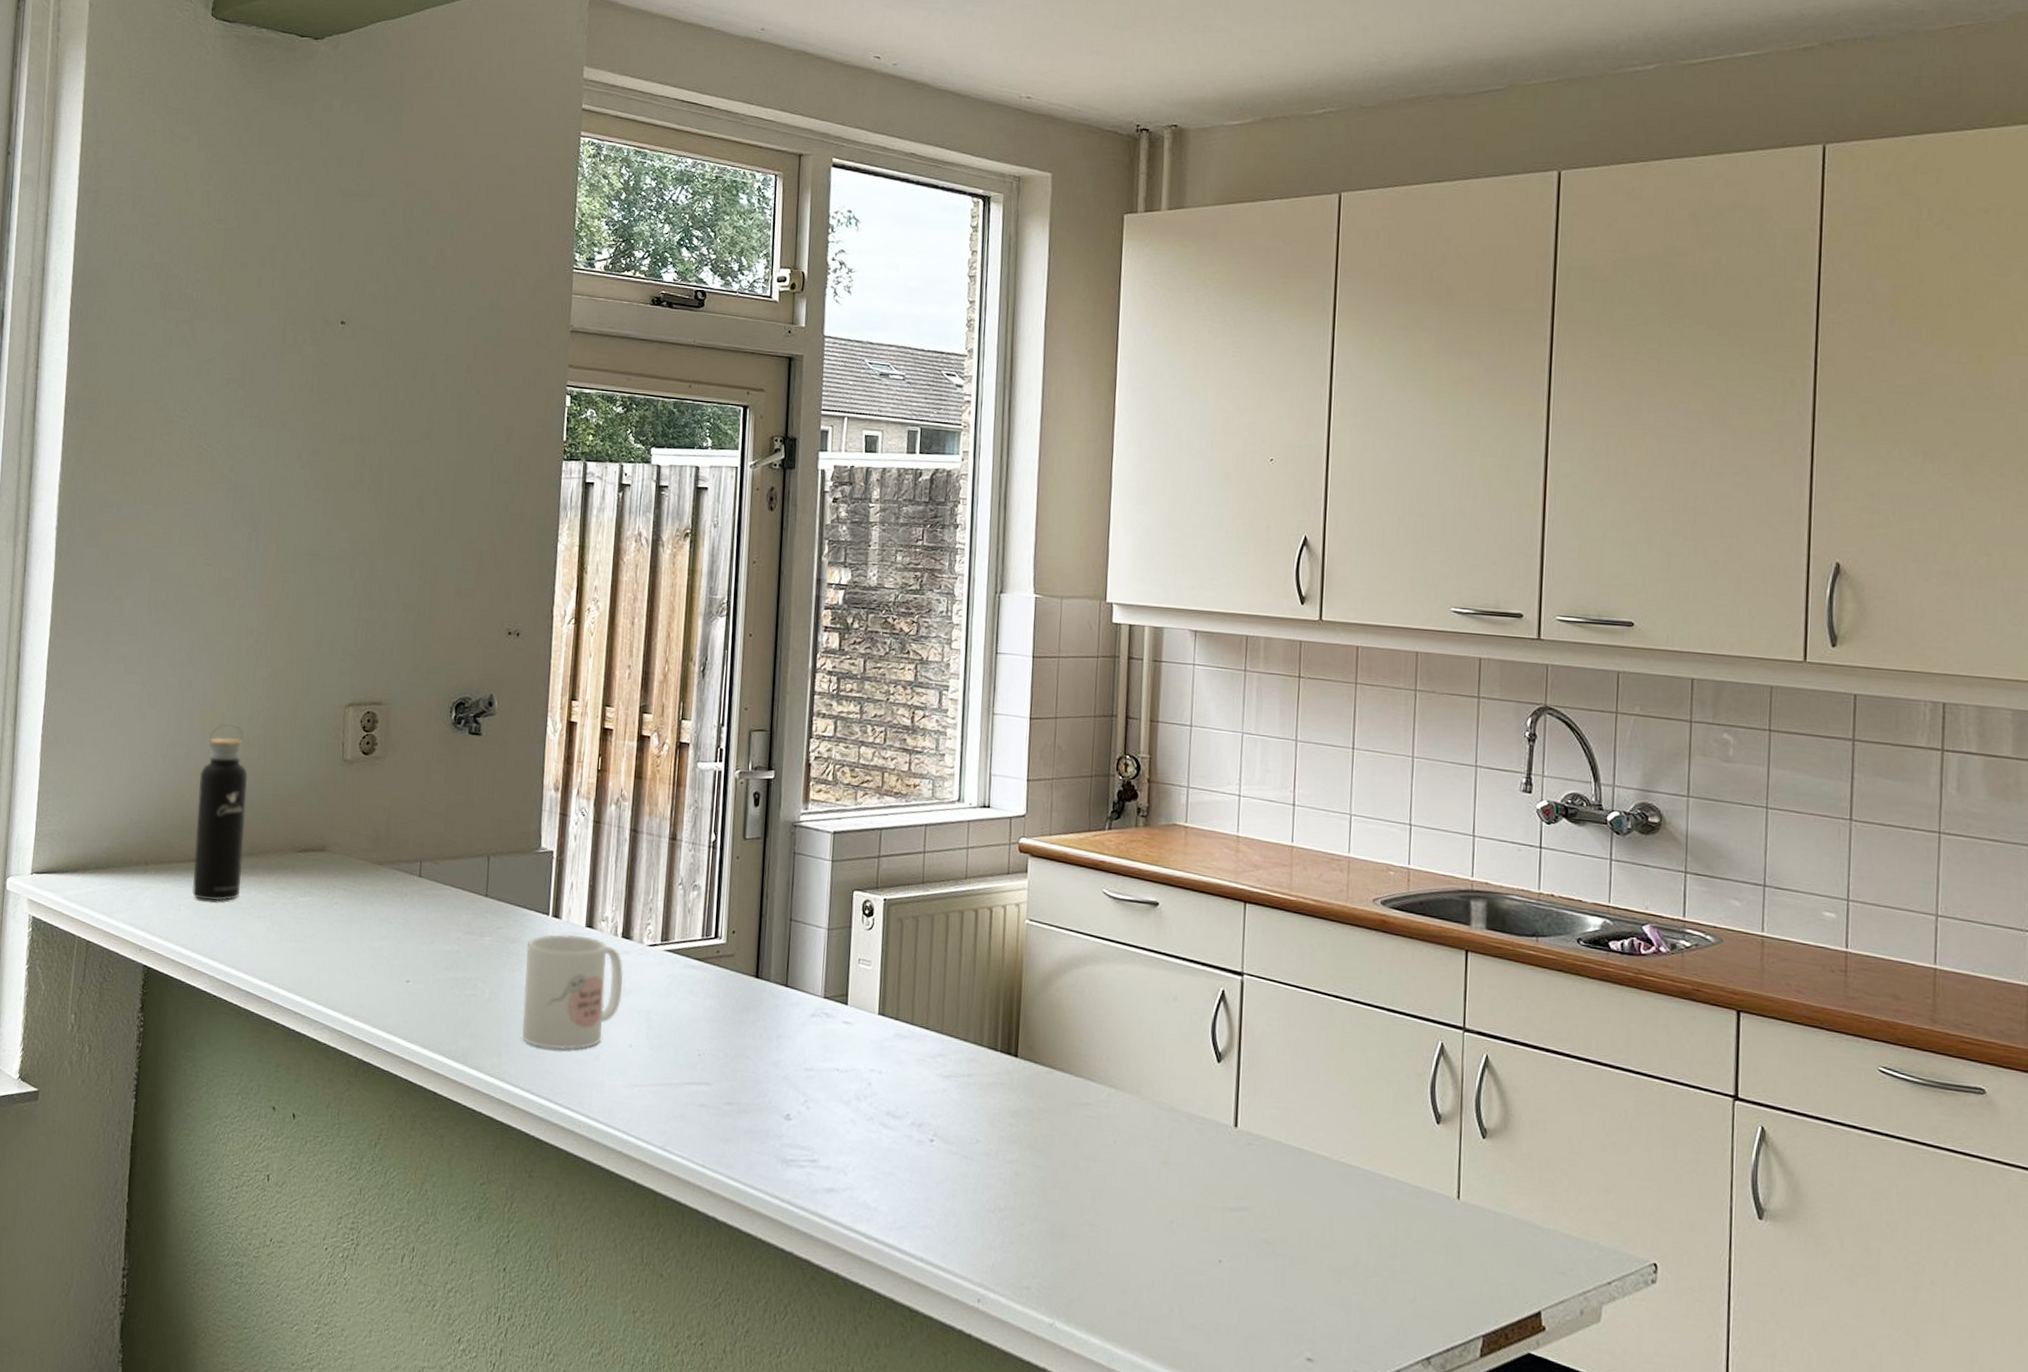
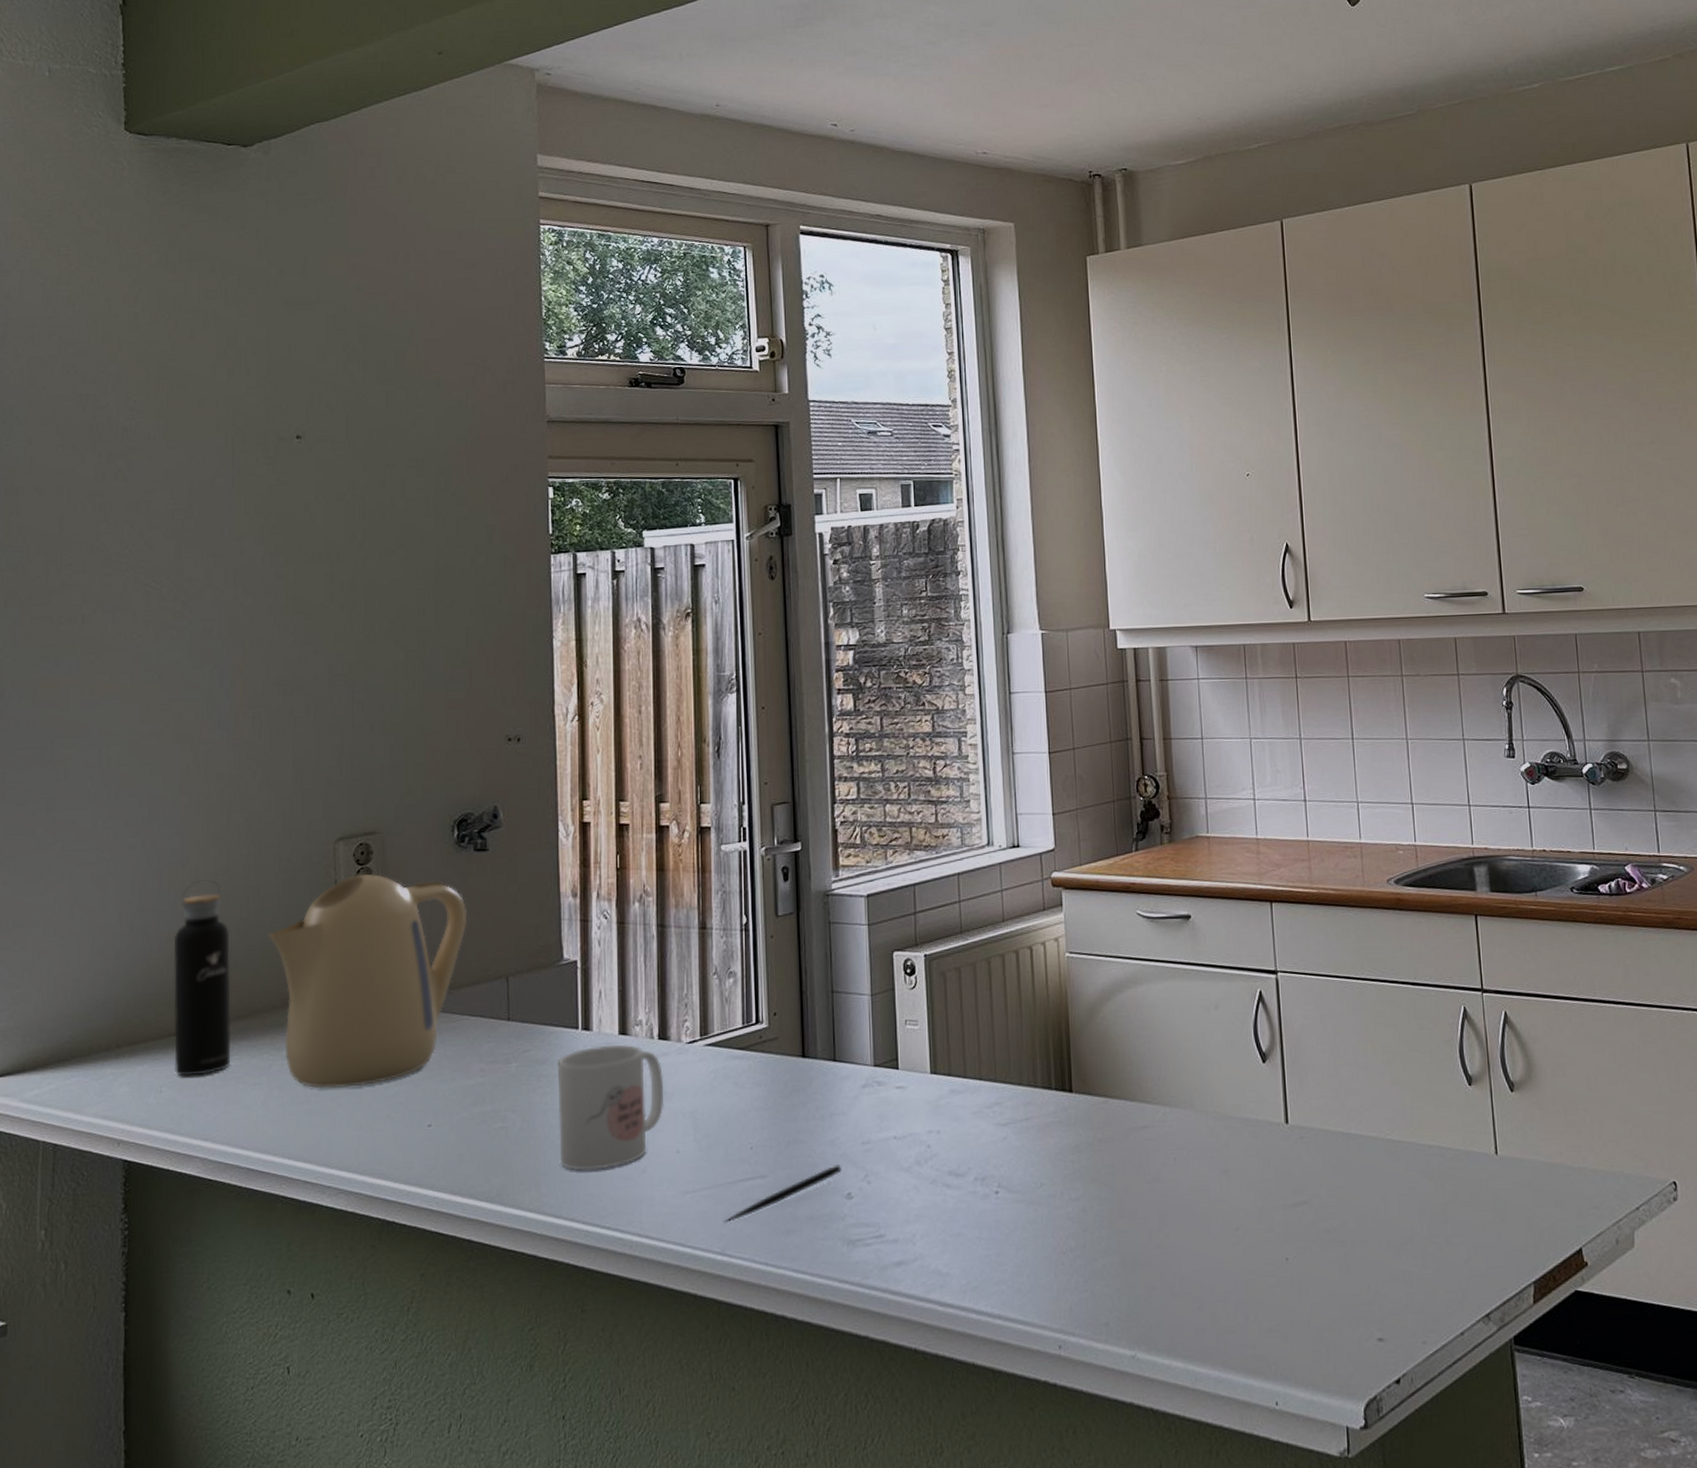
kettle: none [280,739,458,935] -> present [268,874,468,1089]
pen: none [667,1085,783,1121] -> present [724,1164,842,1224]

